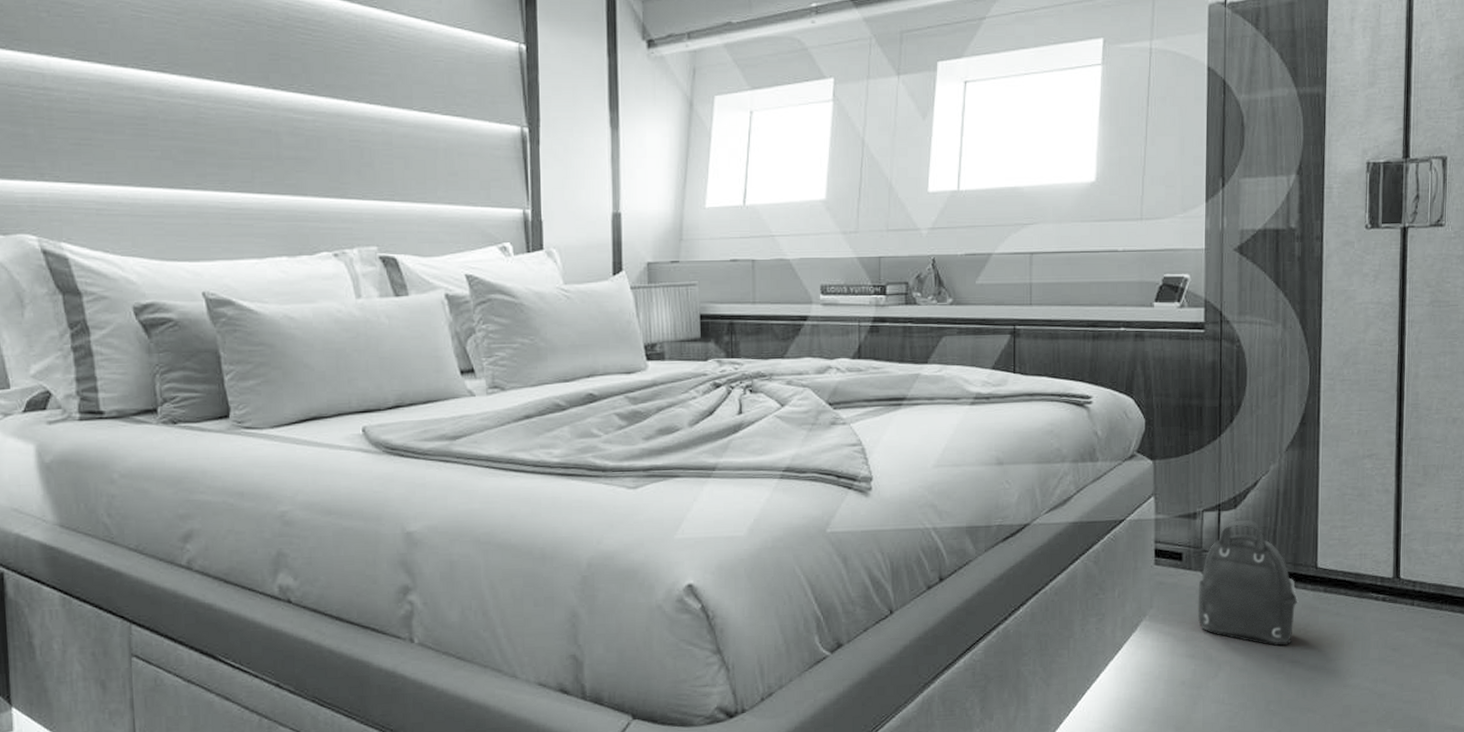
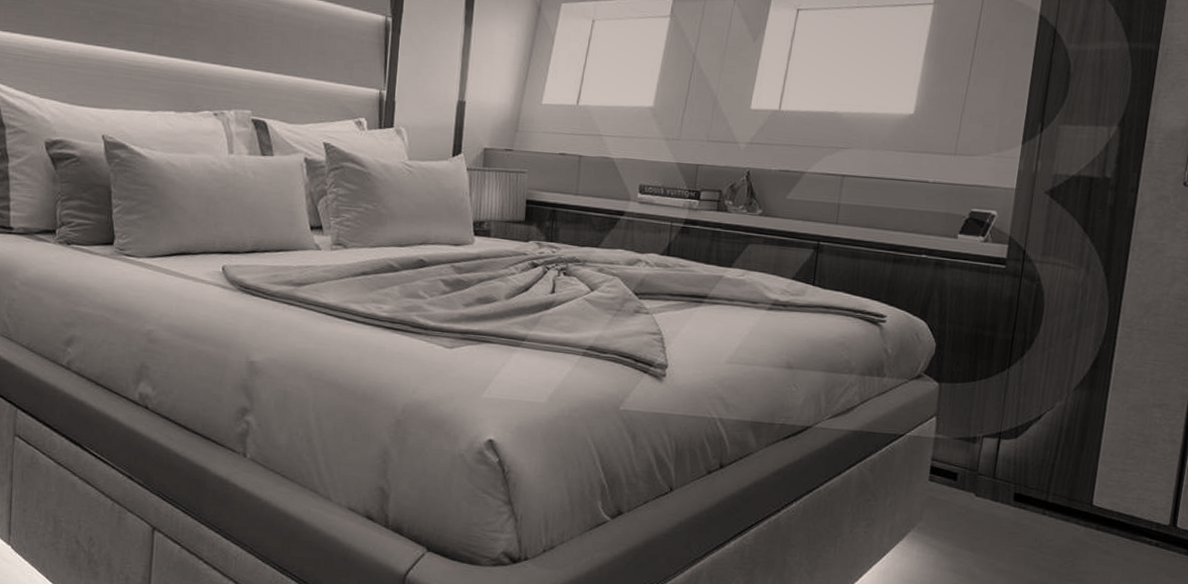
backpack: present [1197,519,1298,647] -> none [965,449,1069,575]

